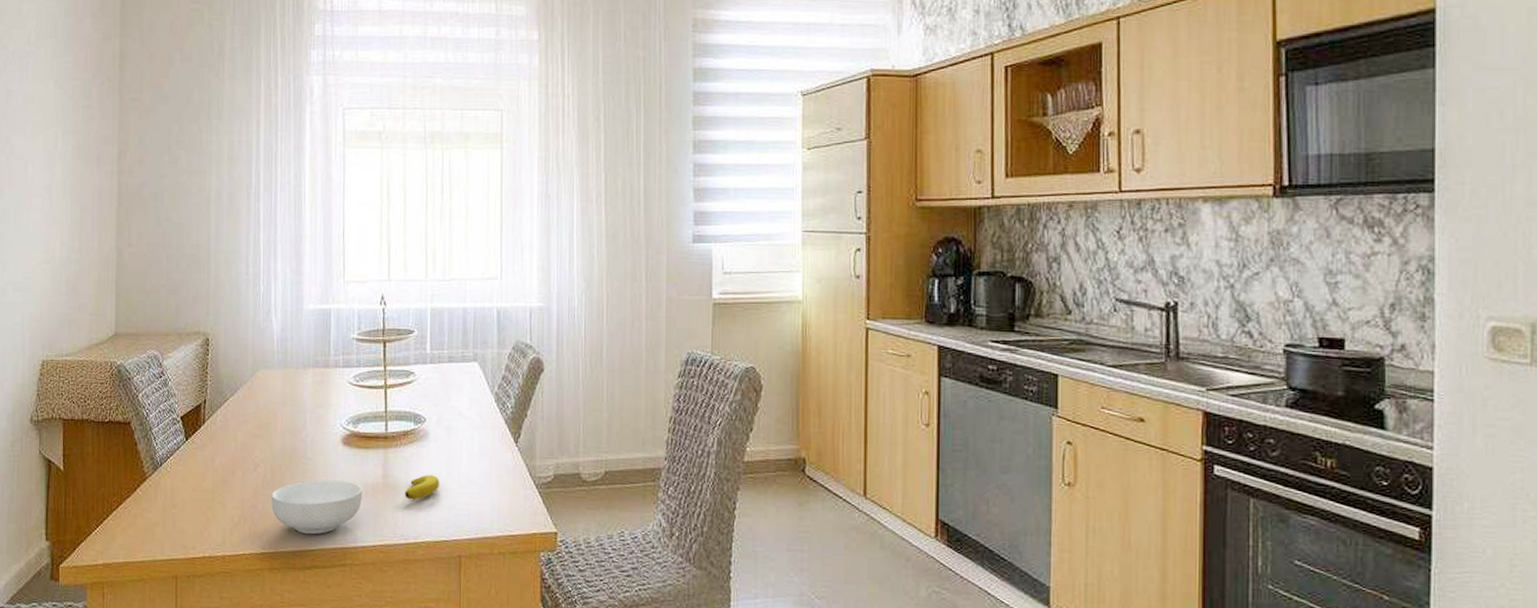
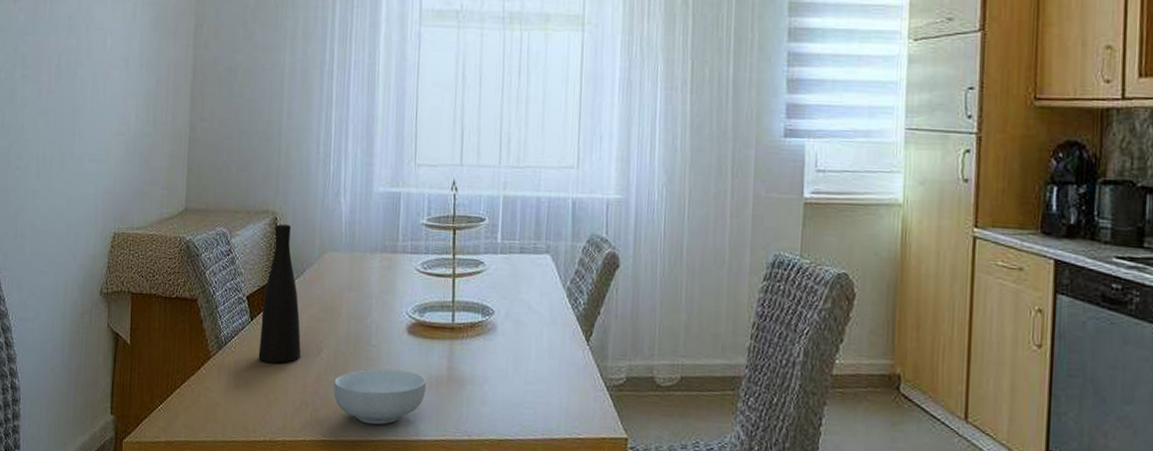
vase: none [195,345,237,480] -> present [258,224,301,363]
banana: present [405,474,440,500] -> none [470,369,507,395]

